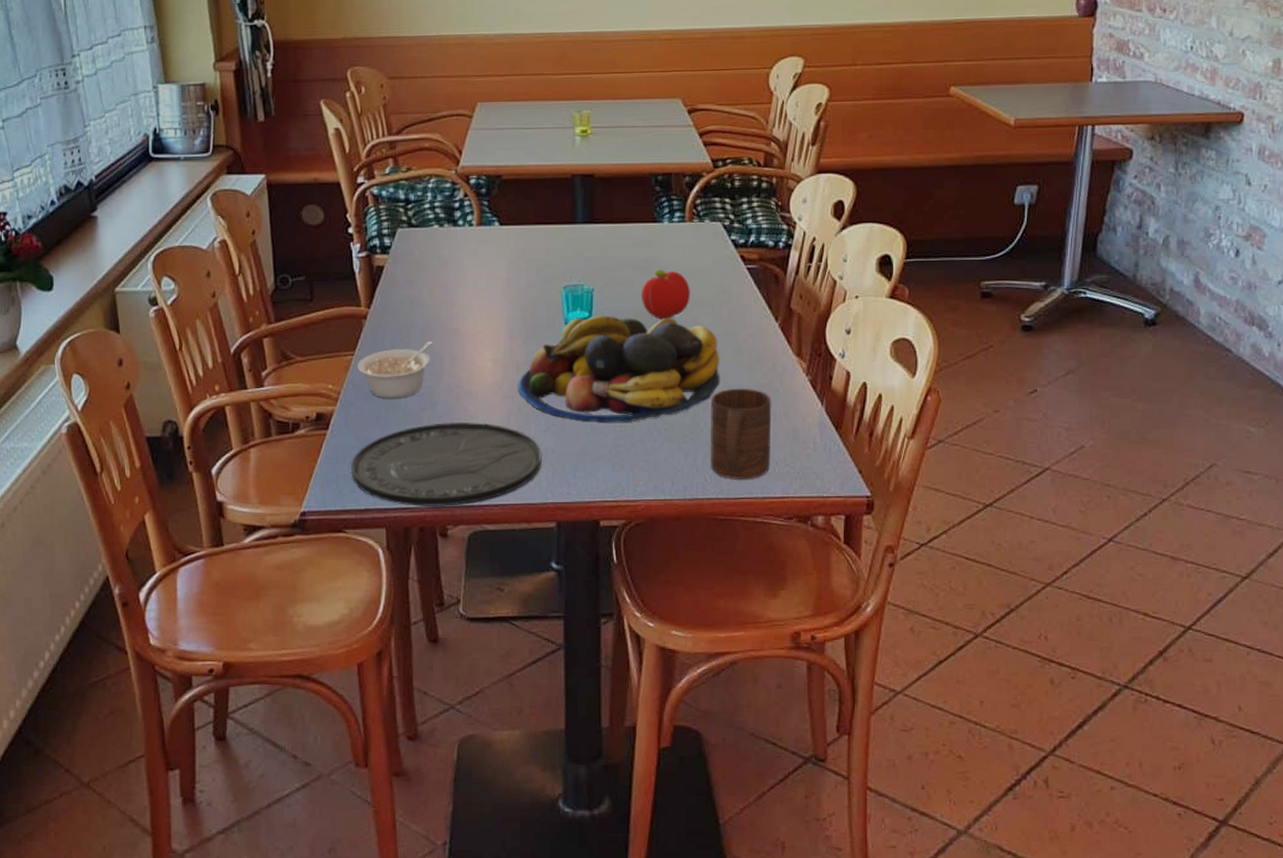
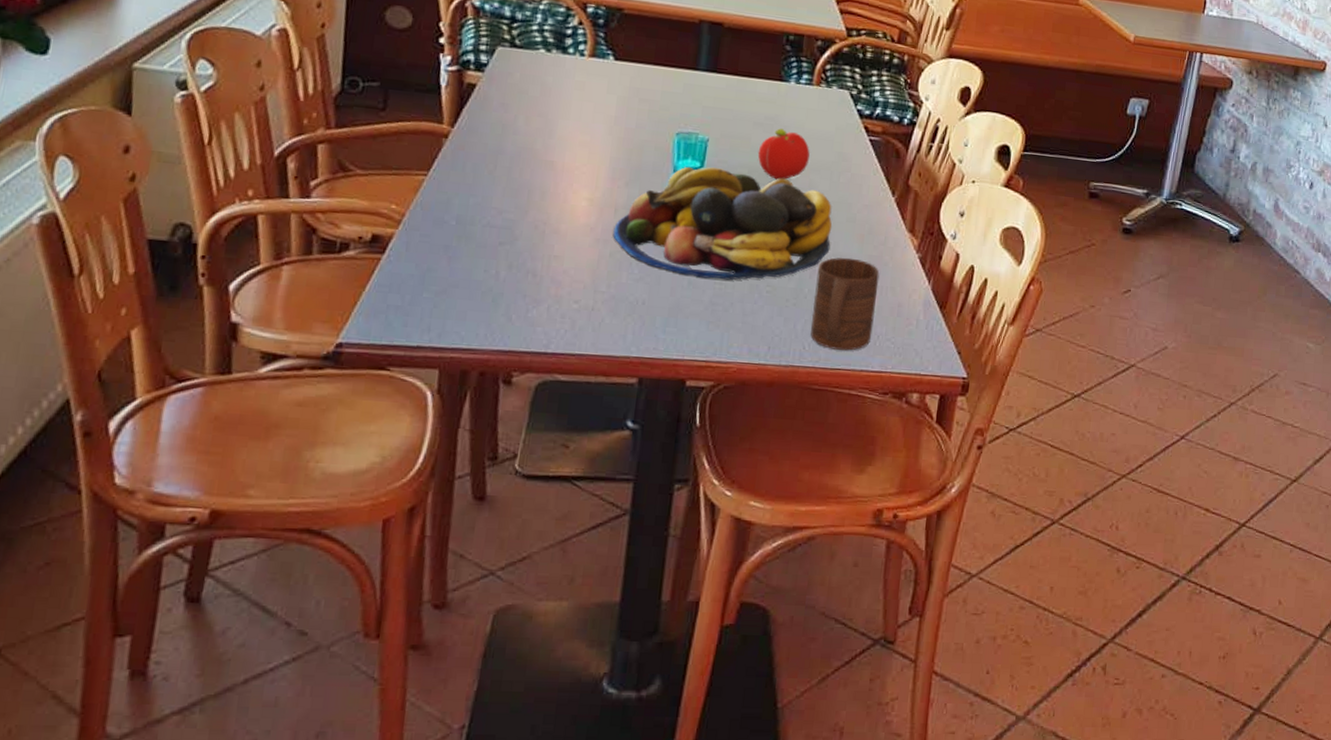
plate: present [350,421,542,507] -> none [405,260,631,351]
legume: present [357,341,433,399] -> none [429,171,523,229]

